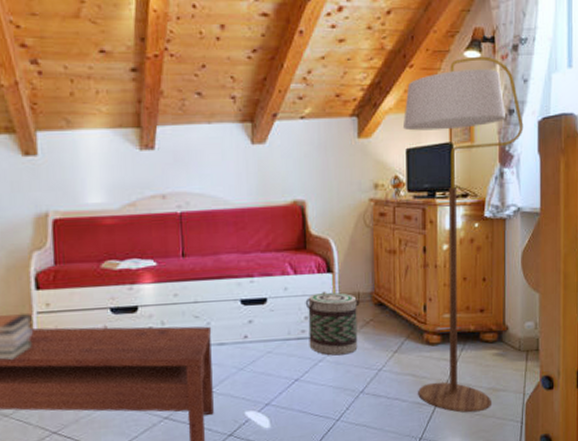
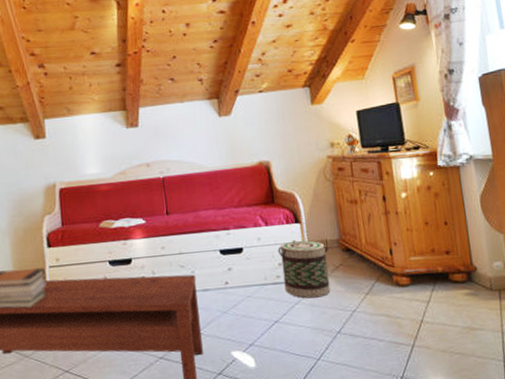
floor lamp: present [402,56,524,413] -> none [351,26,471,352]

